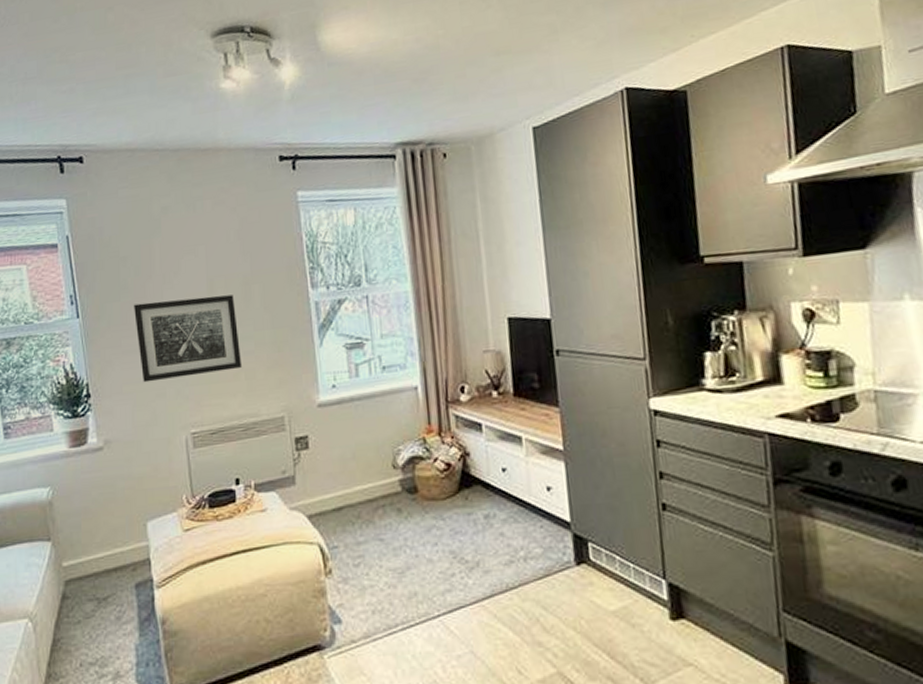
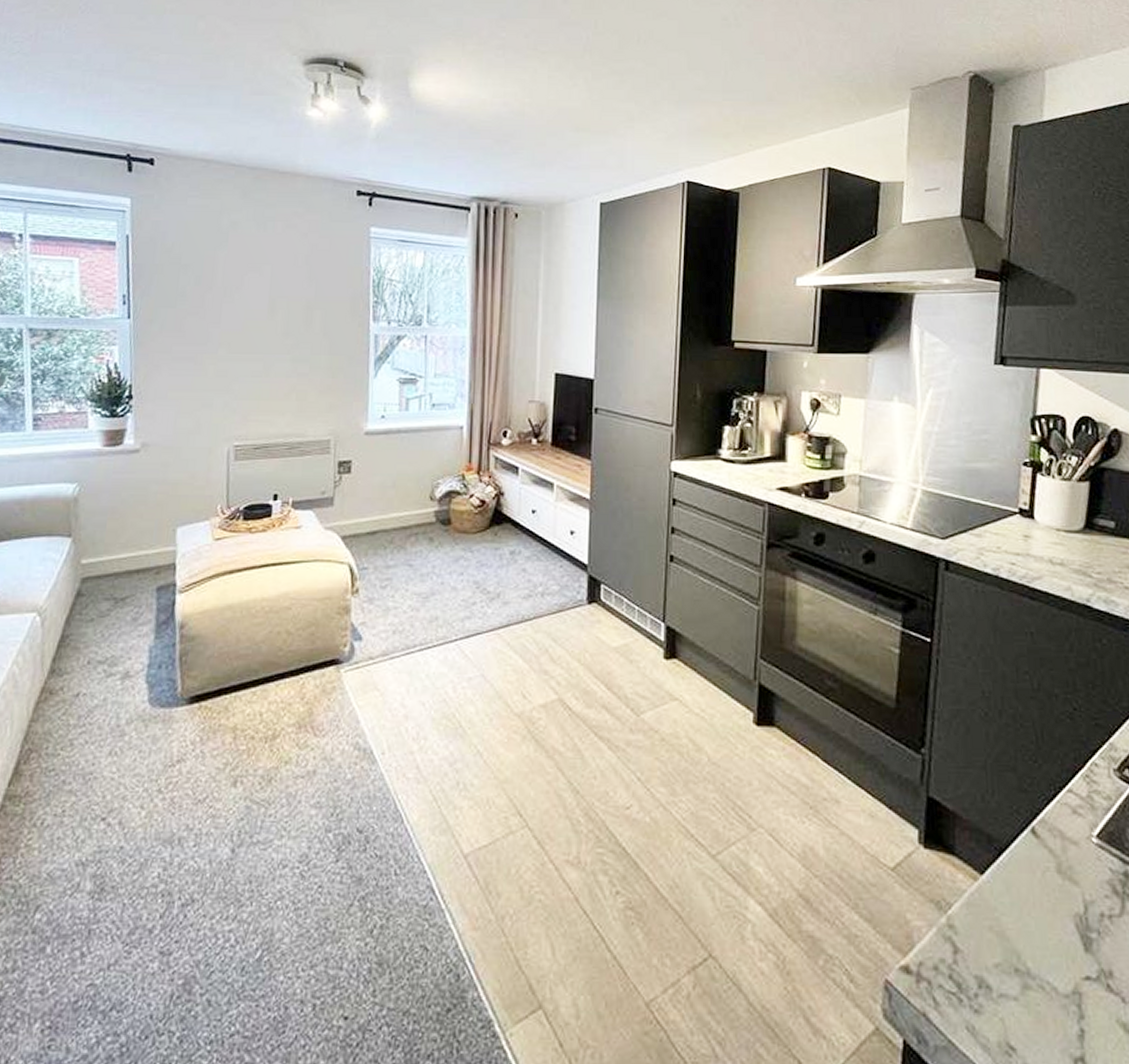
wall art: present [134,294,243,383] -> none [189,313,295,391]

